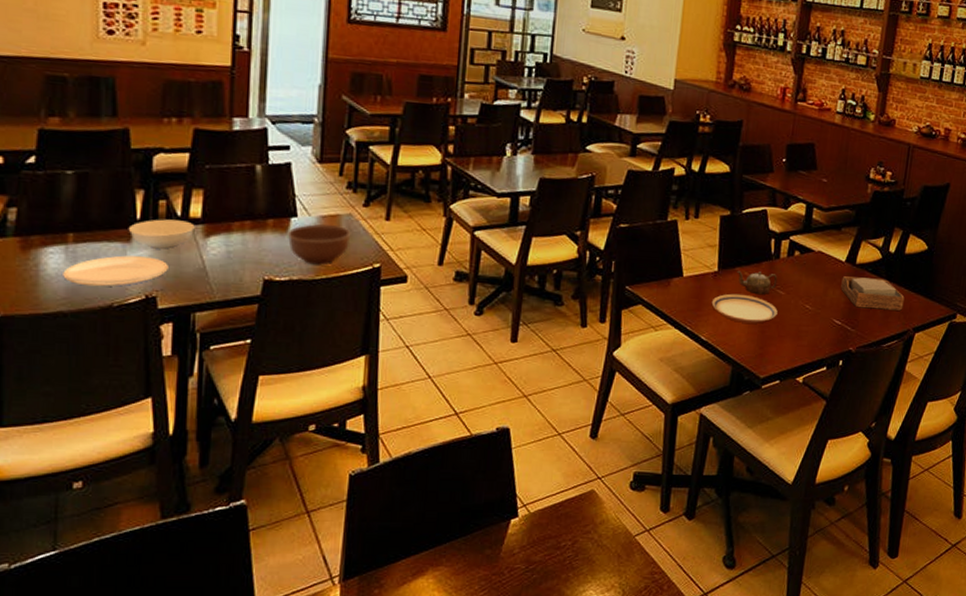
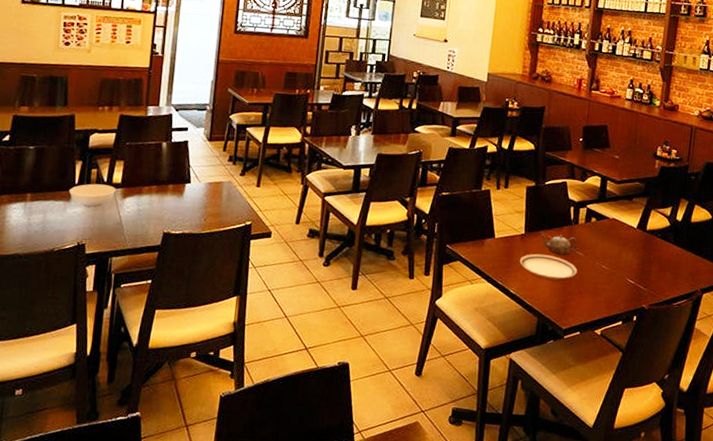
plate: present [63,255,168,287] -> none [21,211,95,236]
bowl: present [287,224,351,265] -> none [182,189,230,222]
napkin holder: present [841,276,905,311] -> none [633,241,692,273]

